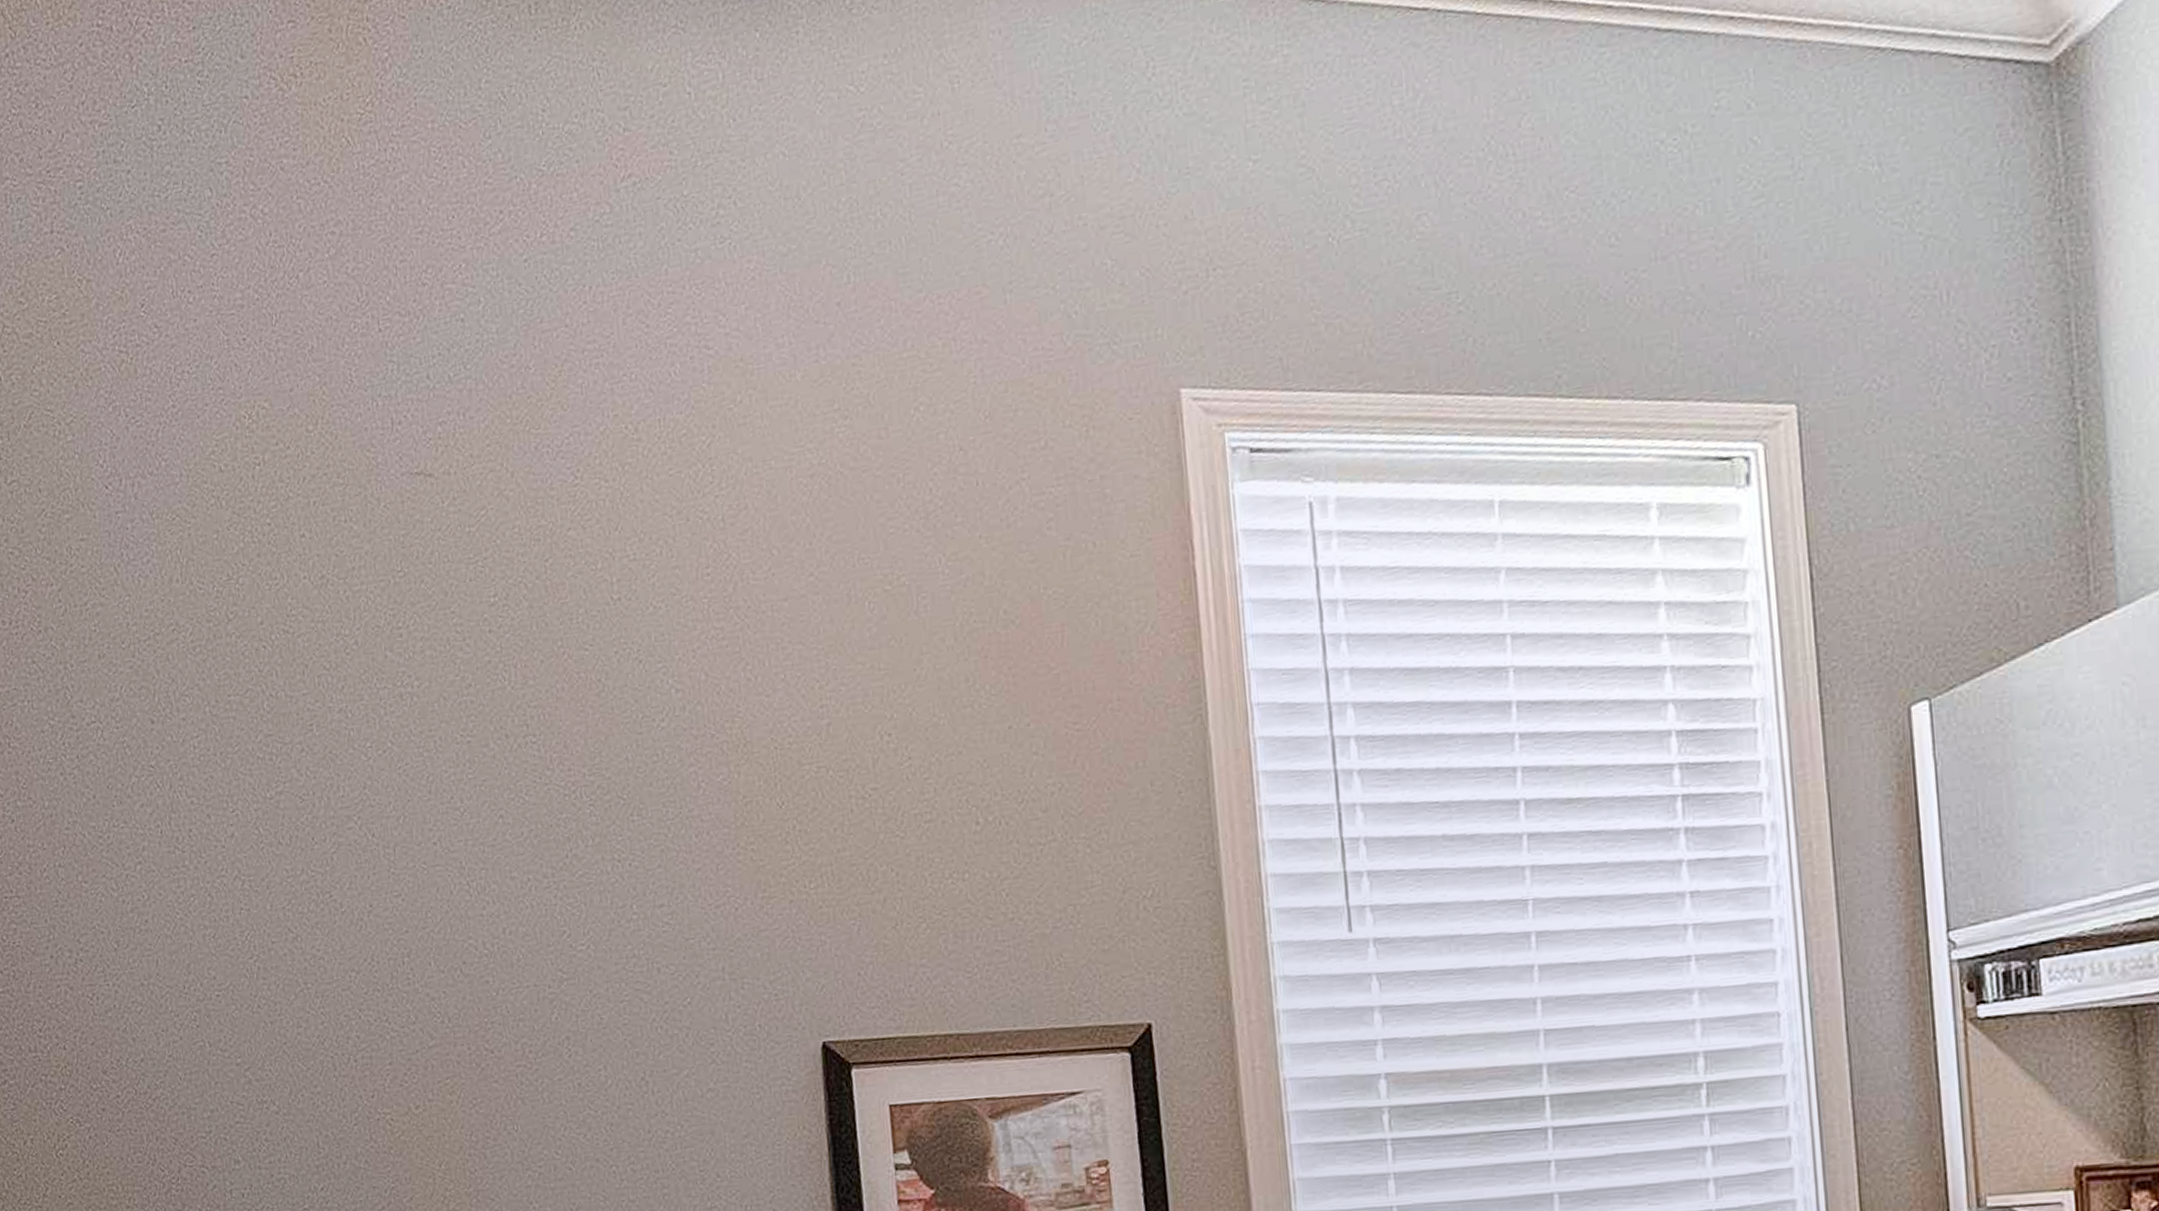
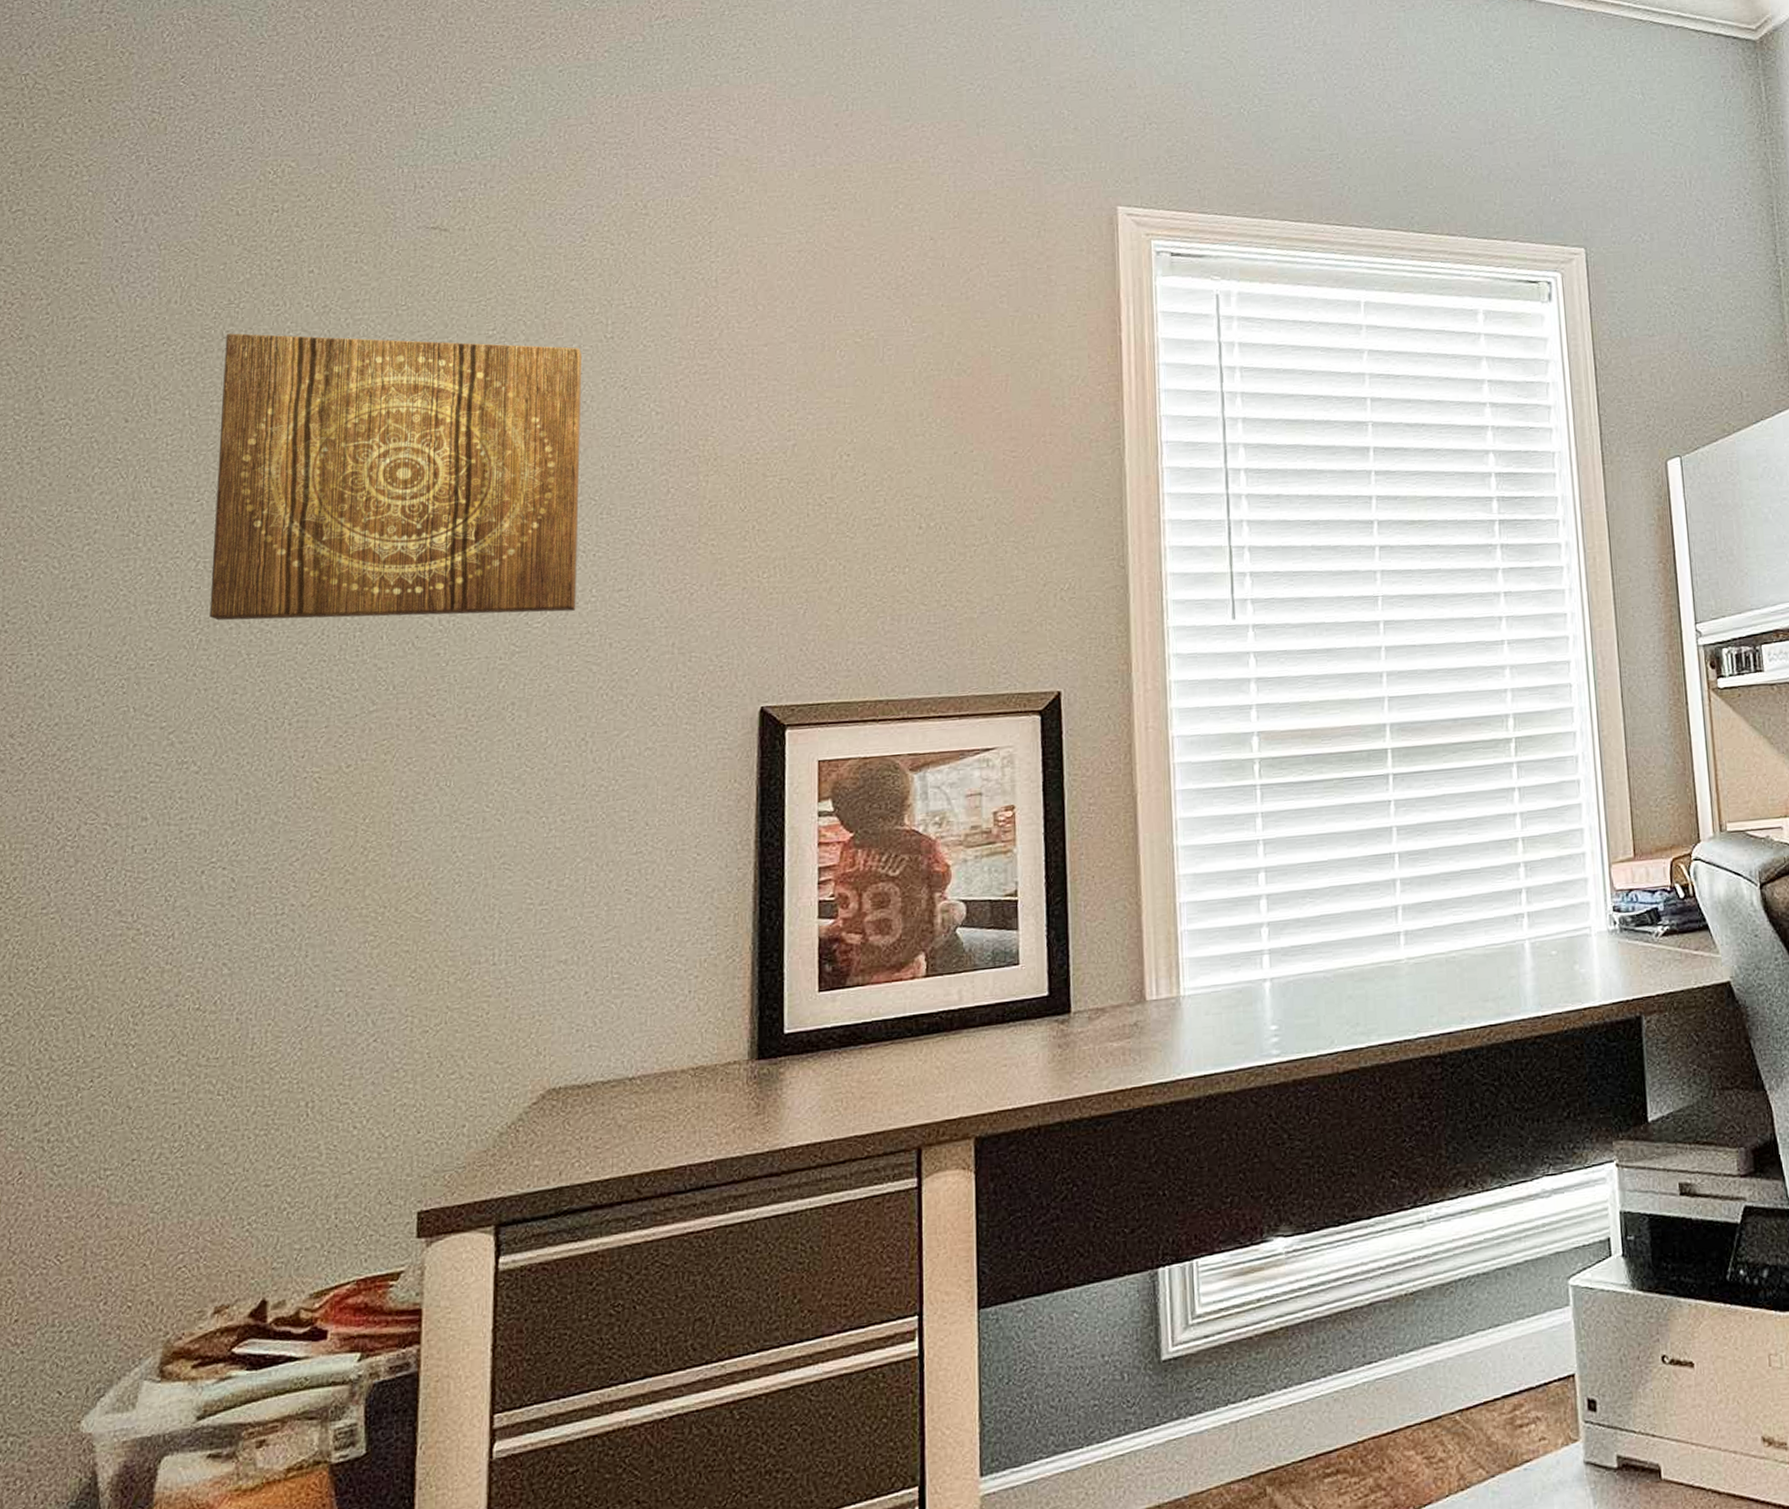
wall art: none [231,613,619,946] -> present [209,333,581,621]

